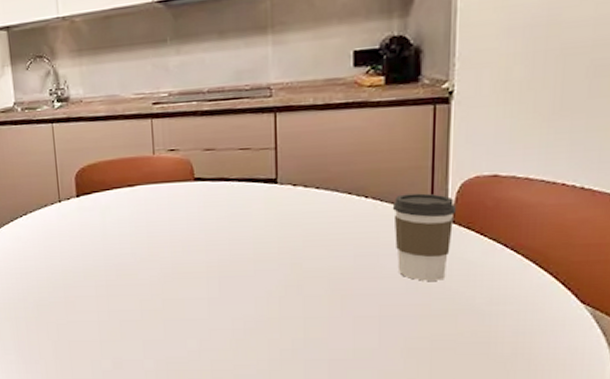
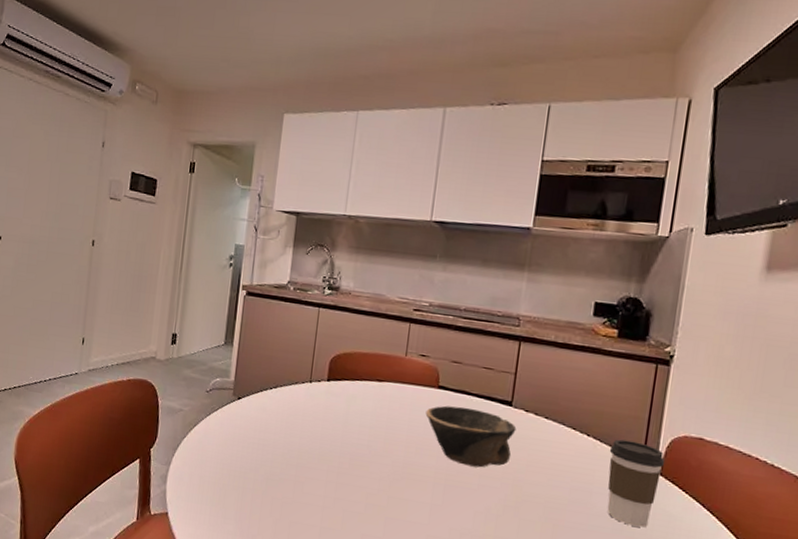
bowl: none [185,194,286,254] -> present [425,405,517,468]

